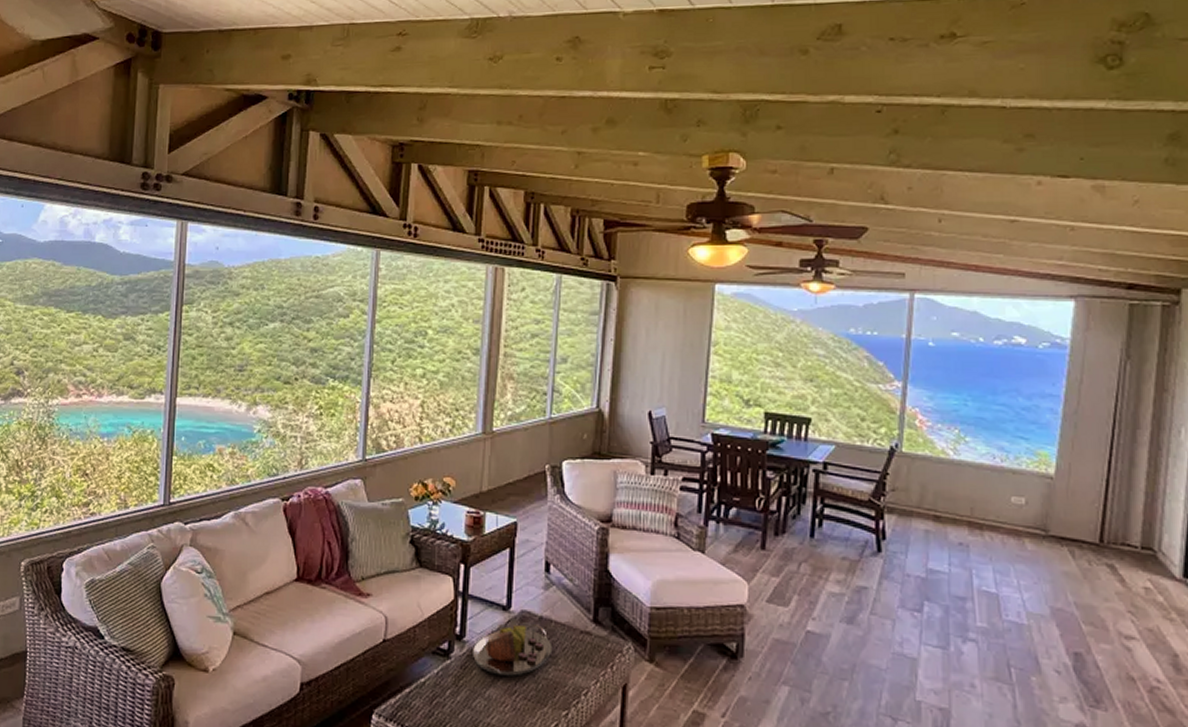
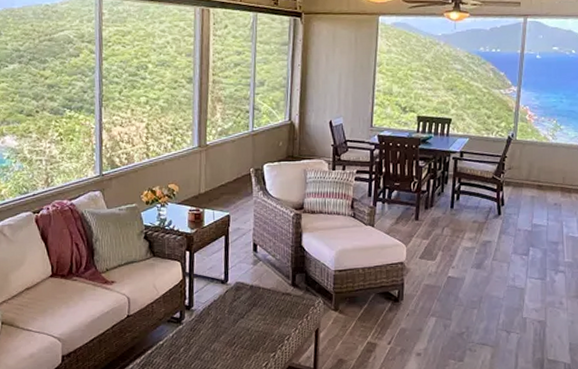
serving tray: present [473,624,553,676] -> none [200,292,262,333]

